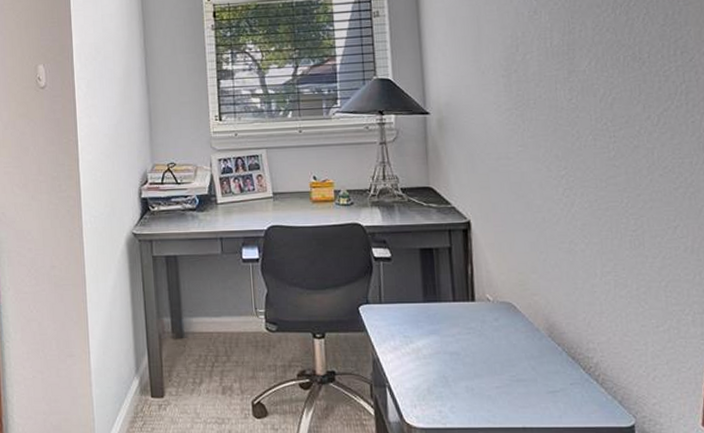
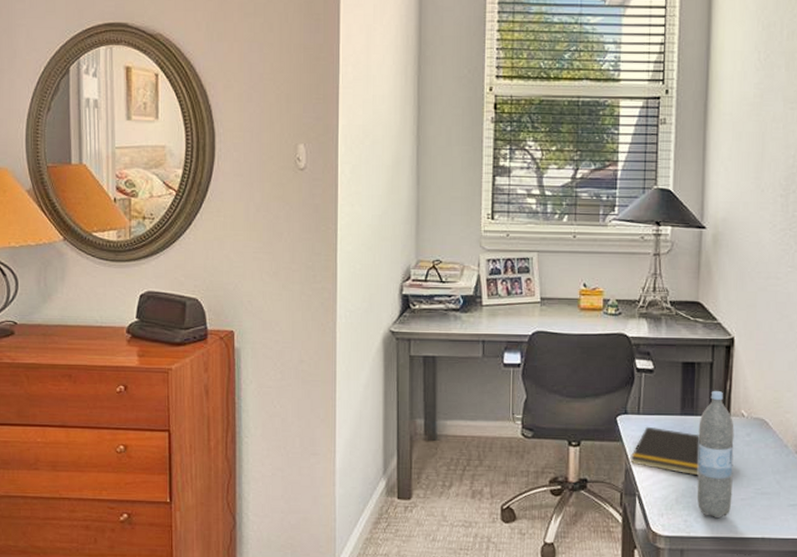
notepad: none [376,315,449,364] -> present [630,426,701,476]
water bottle: none [443,275,487,408] -> present [697,390,734,519]

